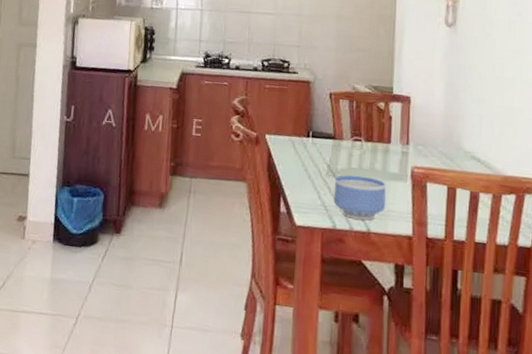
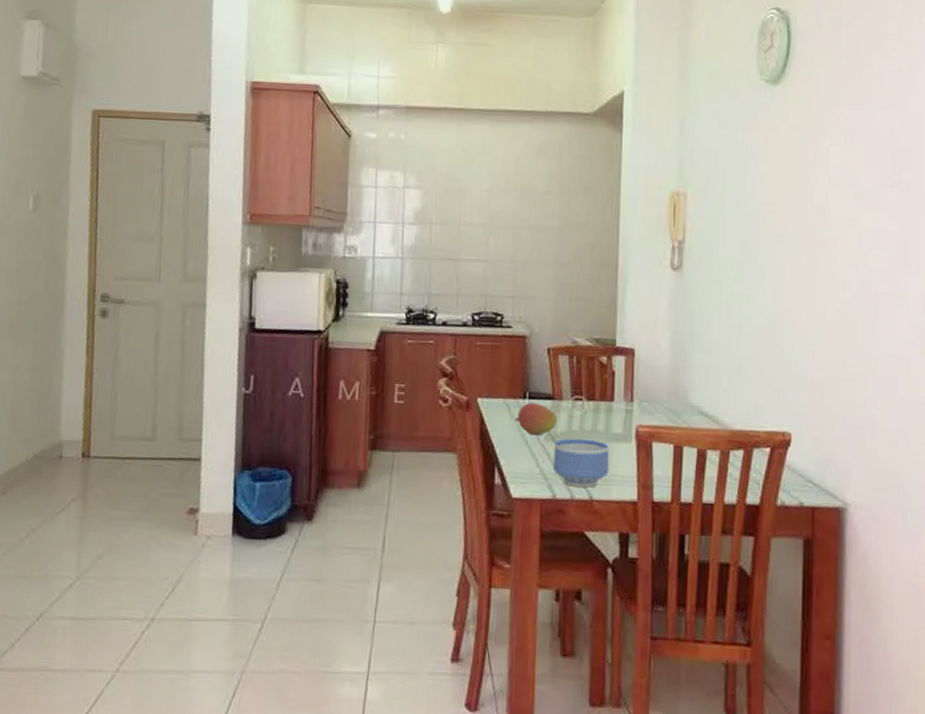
fruit: none [299,140,338,171] -> present [514,402,558,436]

